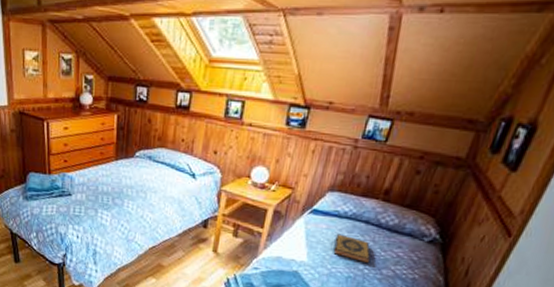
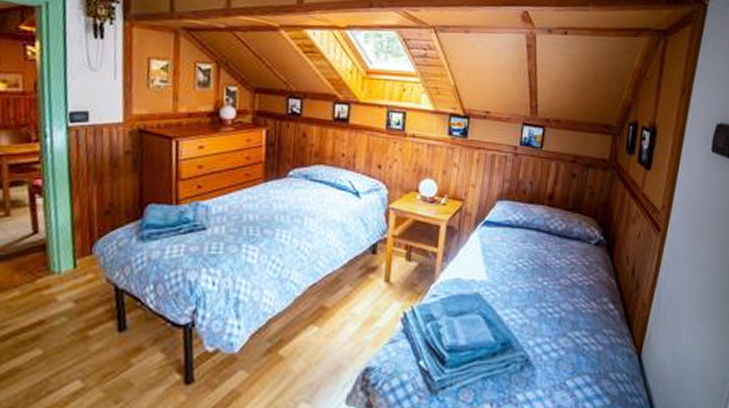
hardback book: present [333,233,371,264] -> none [511,245,548,275]

